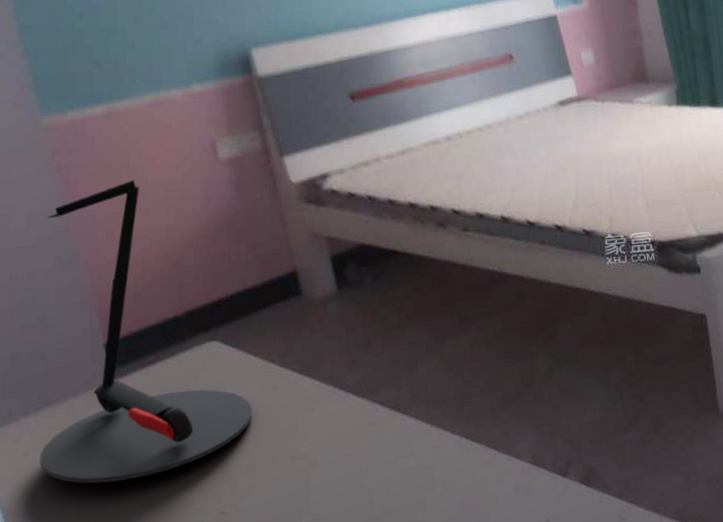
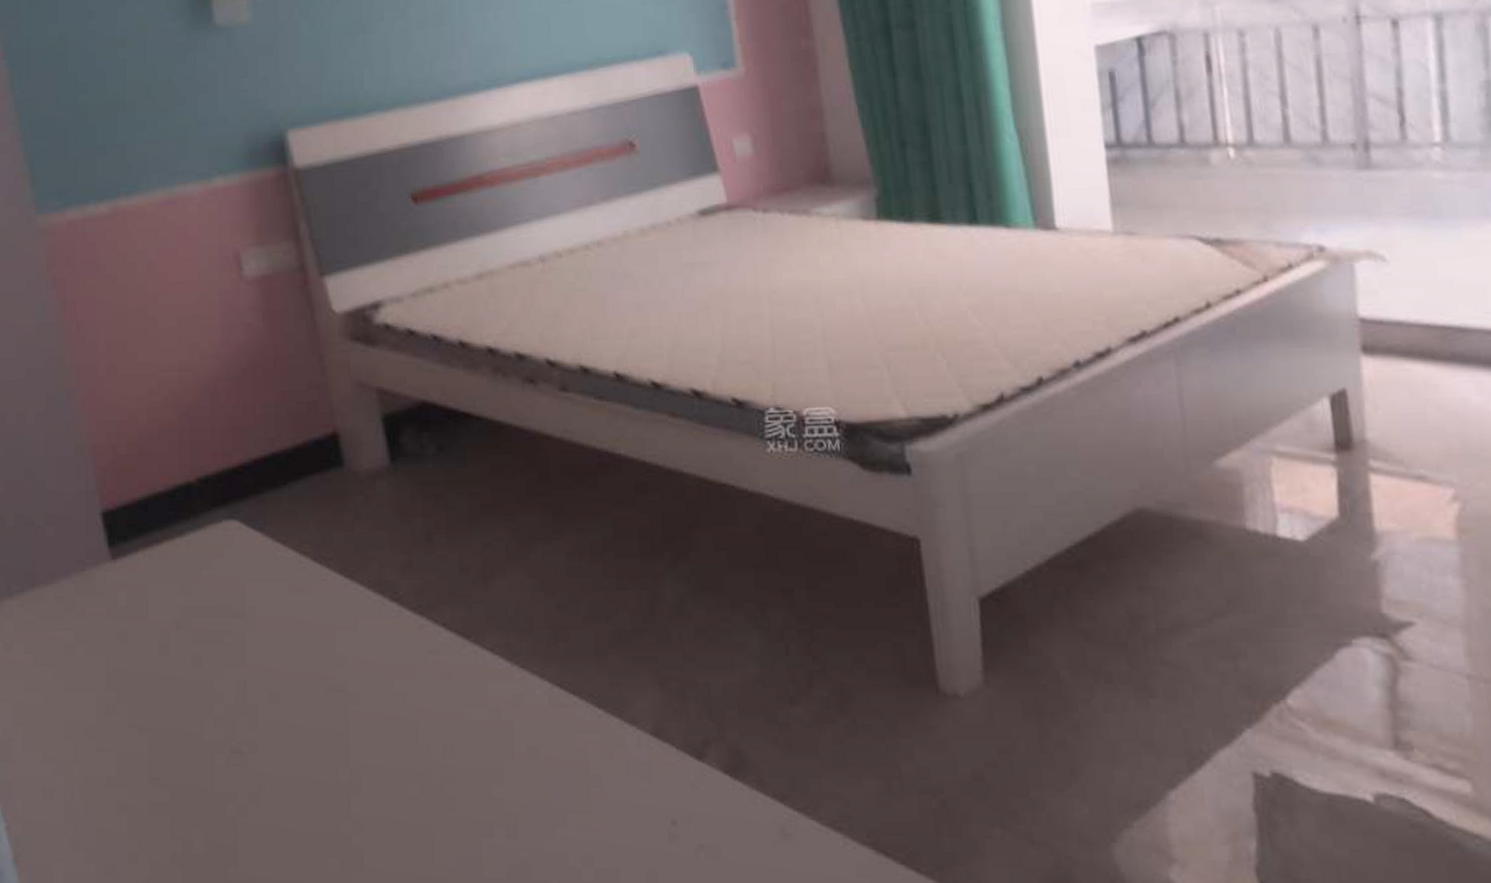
desk lamp: present [39,180,253,484] -> none [23,301,278,694]

